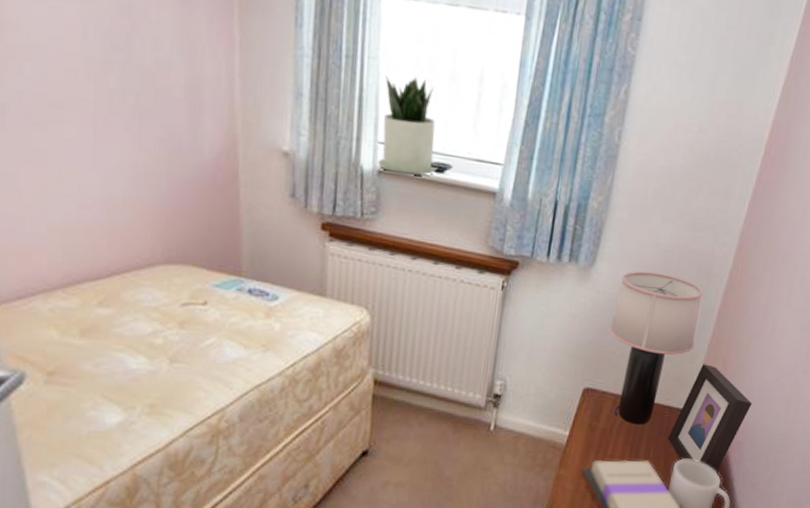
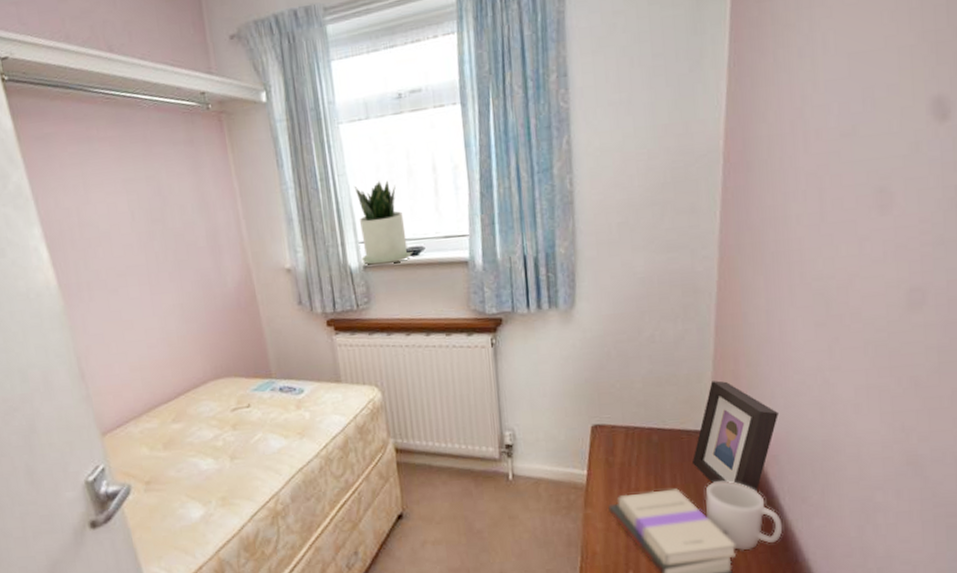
table lamp: present [609,271,703,425] -> none [603,299,697,454]

